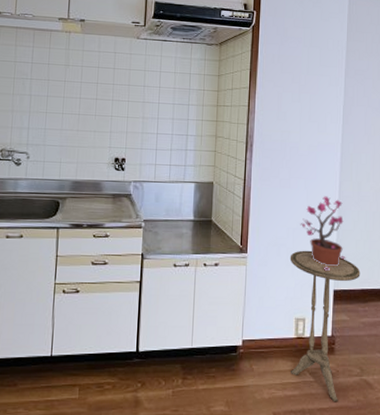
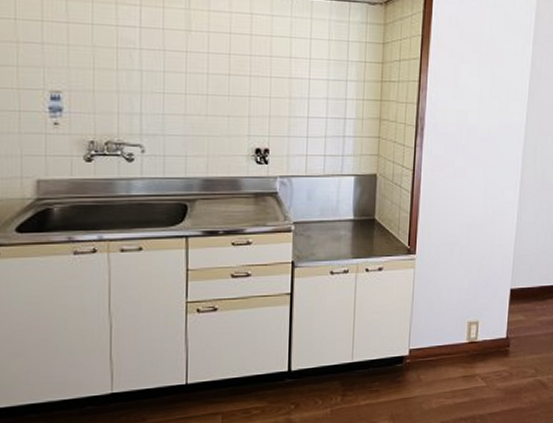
side table: present [290,250,361,402] -> none [461,247,540,406]
potted plant: present [300,196,346,272] -> none [476,186,525,270]

